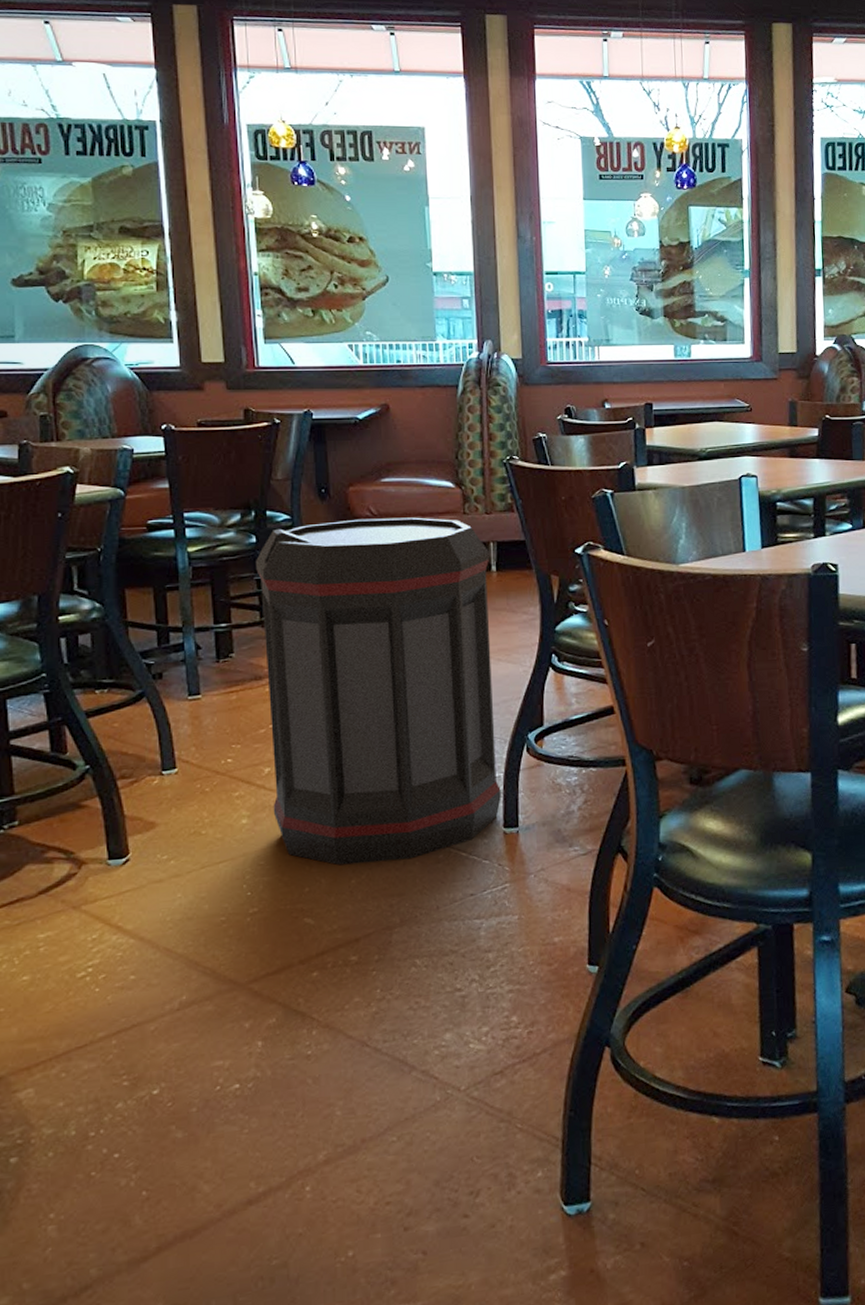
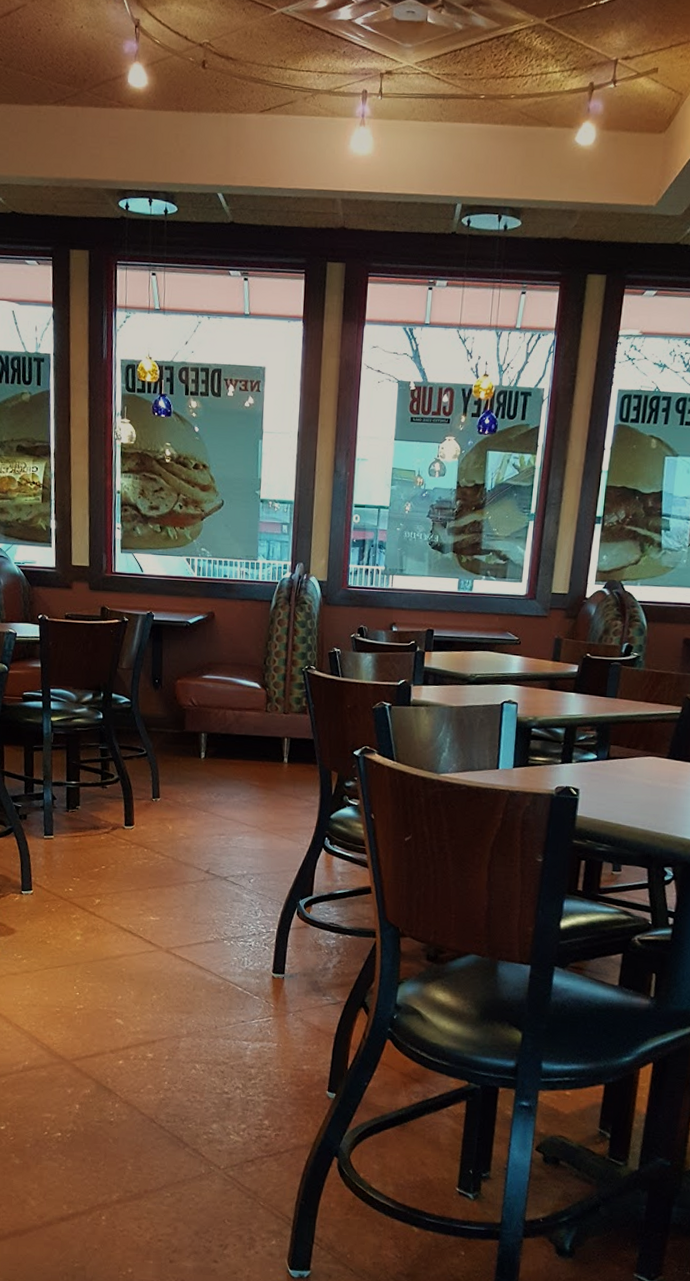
trash can: present [256,517,501,866] -> none [99,707,283,986]

